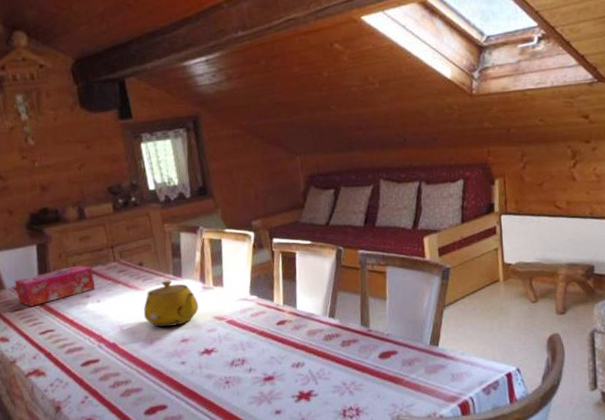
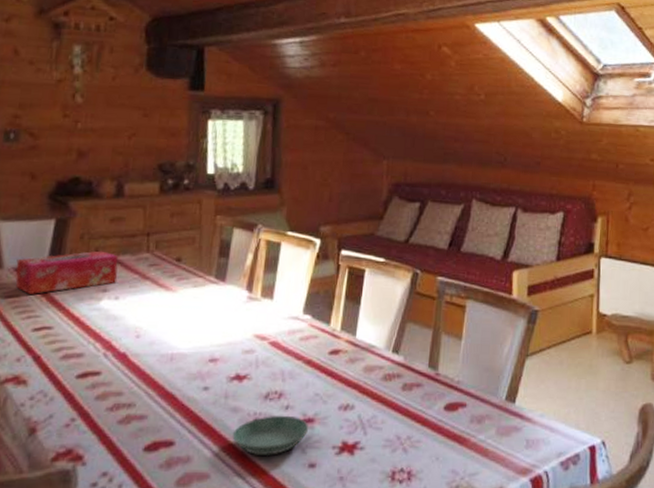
teapot: present [143,280,199,328] -> none [169,283,240,341]
saucer: none [210,376,271,409] -> present [232,415,309,455]

